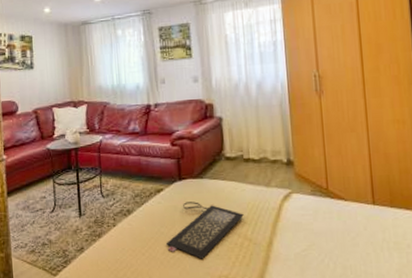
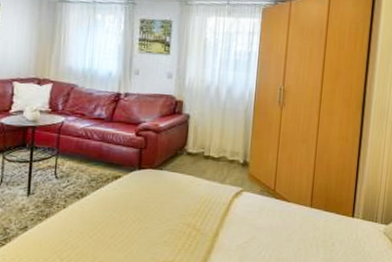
clutch bag: present [167,201,244,259] -> none [116,190,196,245]

